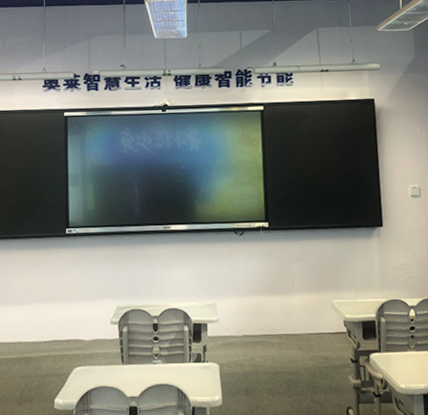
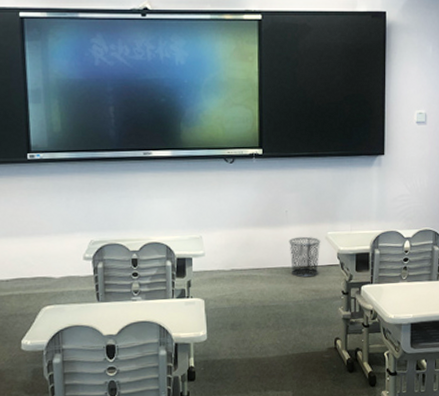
waste bin: none [296,304,327,345] -> present [289,236,321,278]

